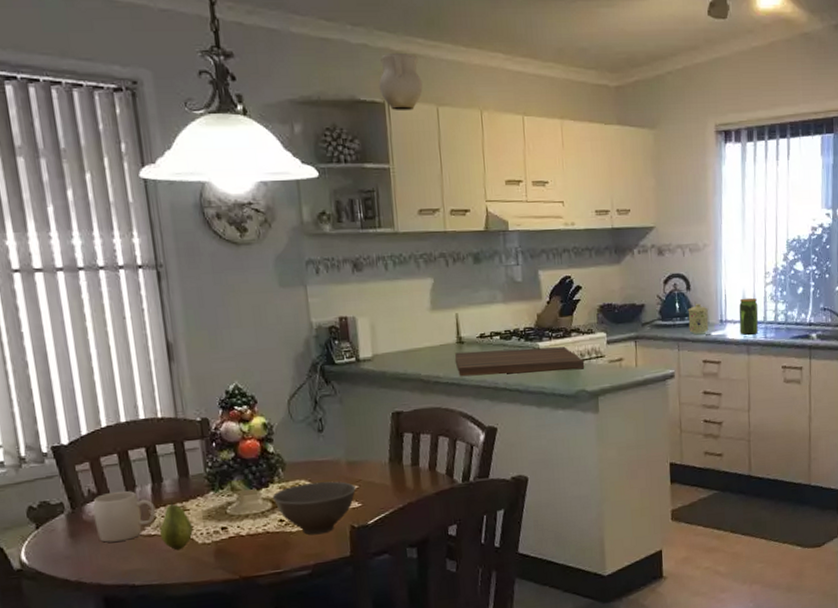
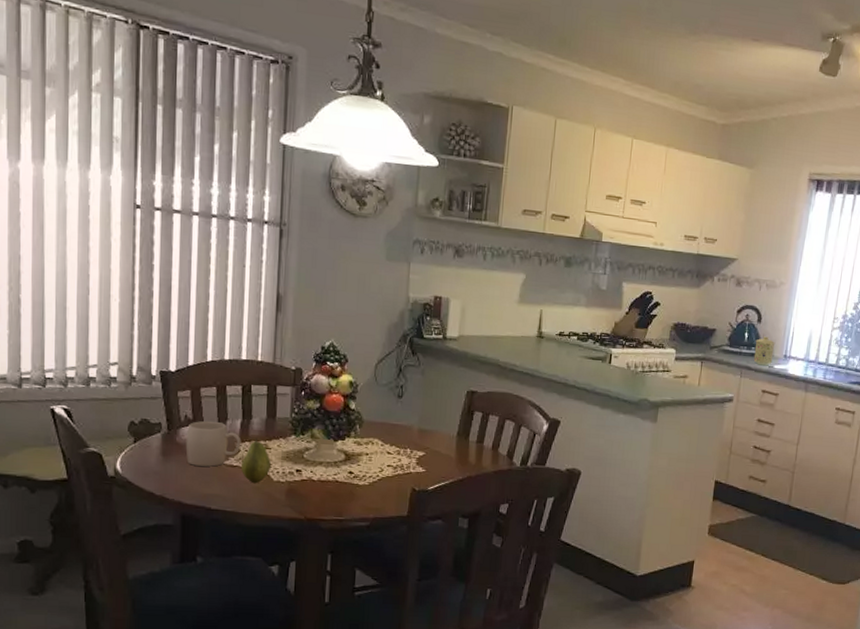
bowl: present [272,481,356,535] -> none [346,442,423,492]
ceramic jug: present [379,52,423,110] -> none [506,63,546,118]
cutting board: present [454,346,585,377] -> none [532,345,652,380]
jar: present [739,297,759,335] -> none [801,338,823,374]

